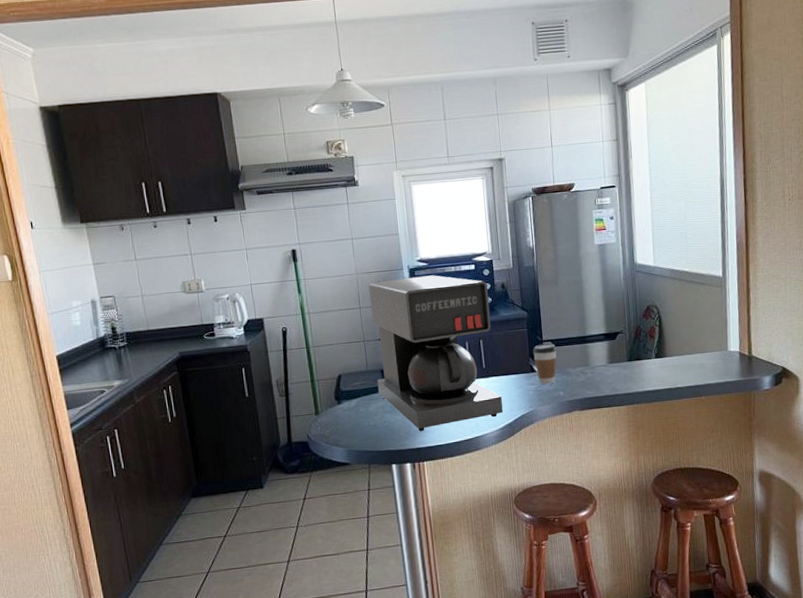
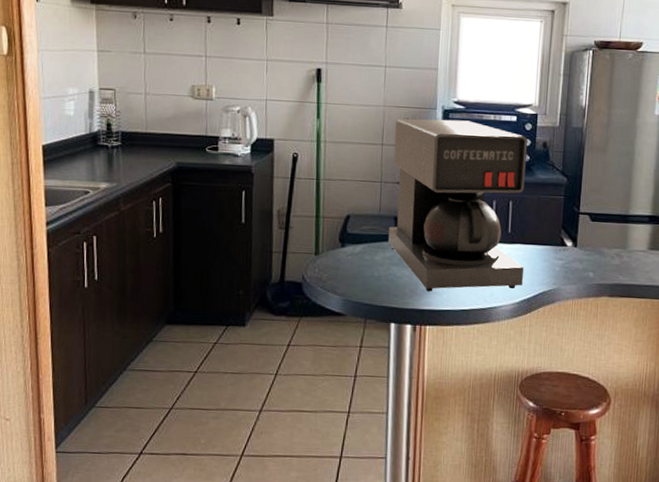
coffee cup: present [533,343,557,385] -> none [566,216,594,262]

